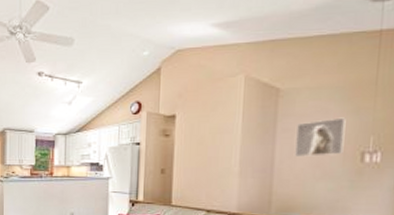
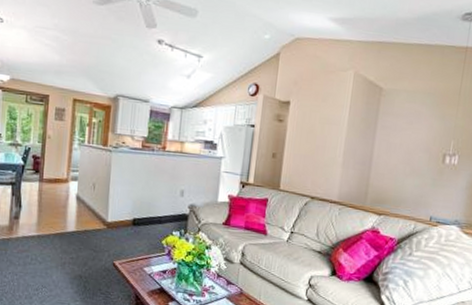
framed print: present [295,117,346,157] -> none [391,121,434,155]

